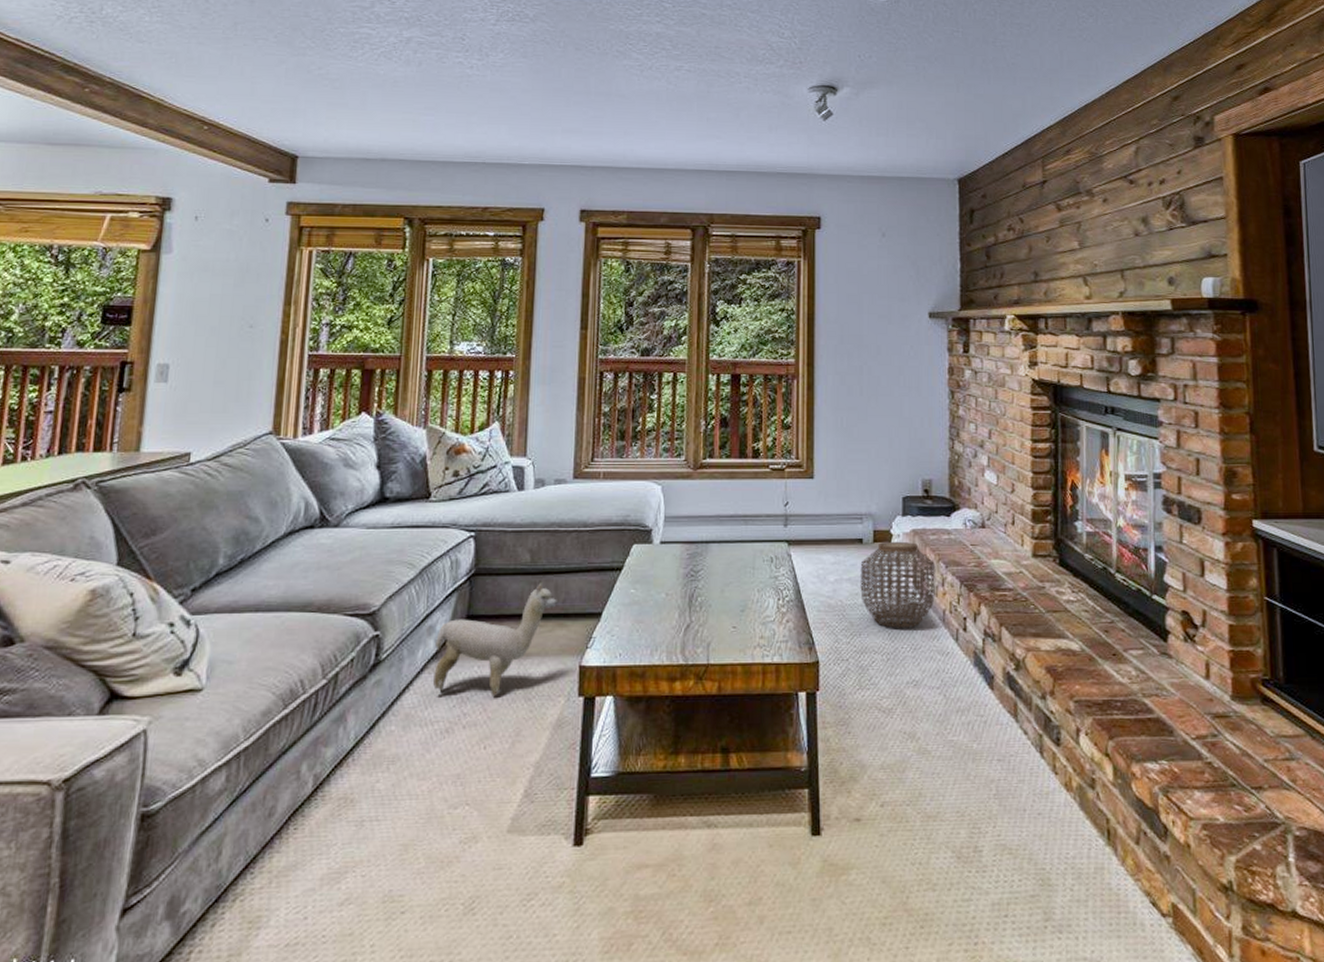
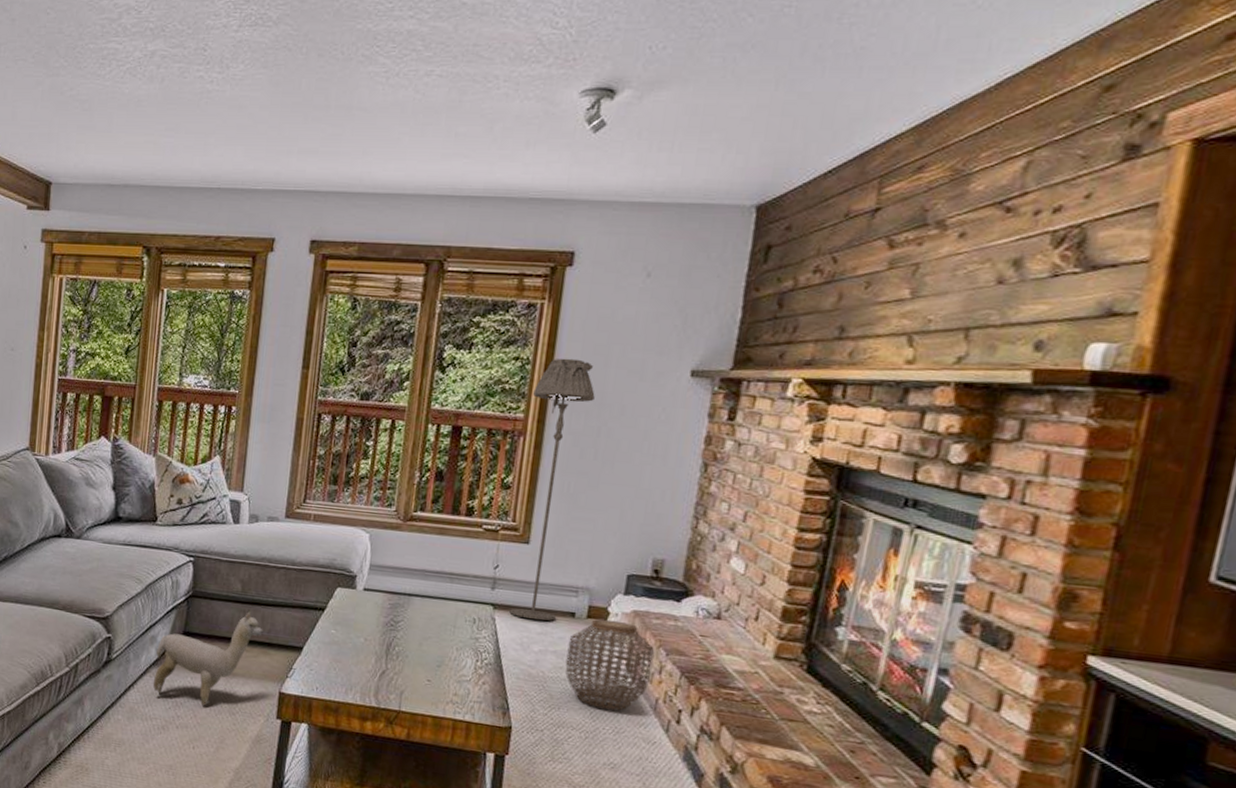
floor lamp: none [801,307,853,551] -> present [509,358,595,621]

